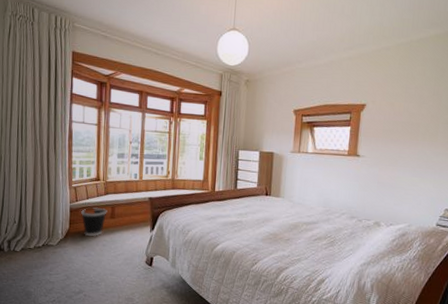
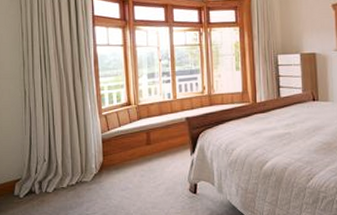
wastebasket: present [81,207,108,236] -> none [114,134,142,167]

